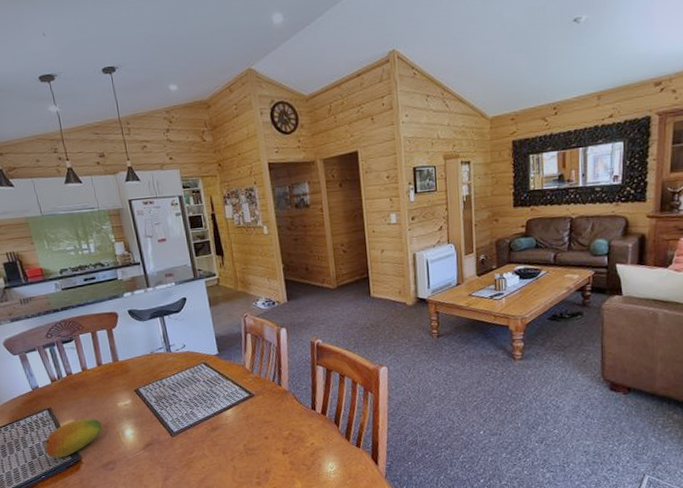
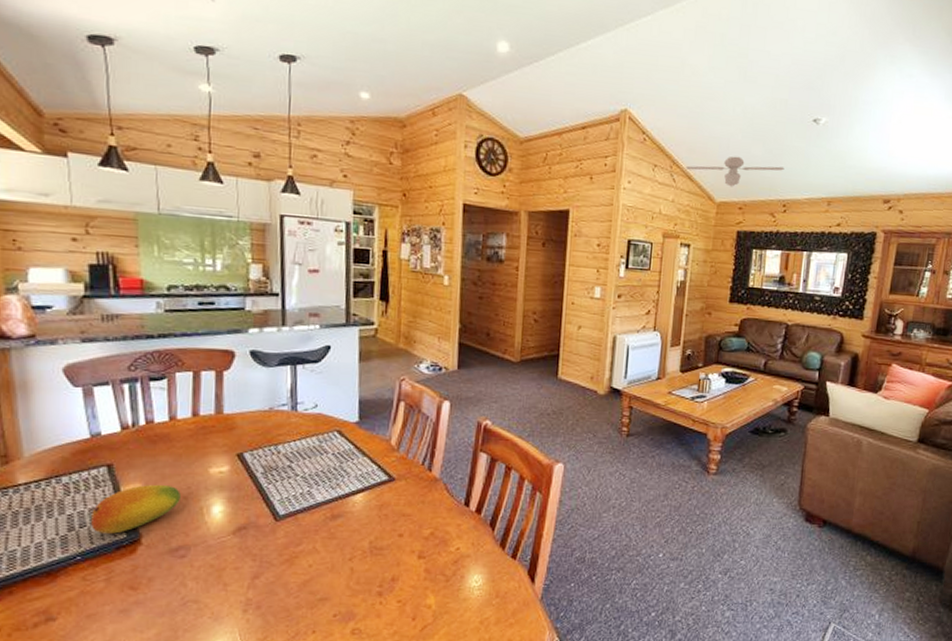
ceiling fan: none [455,71,551,101] -> present [685,156,785,187]

